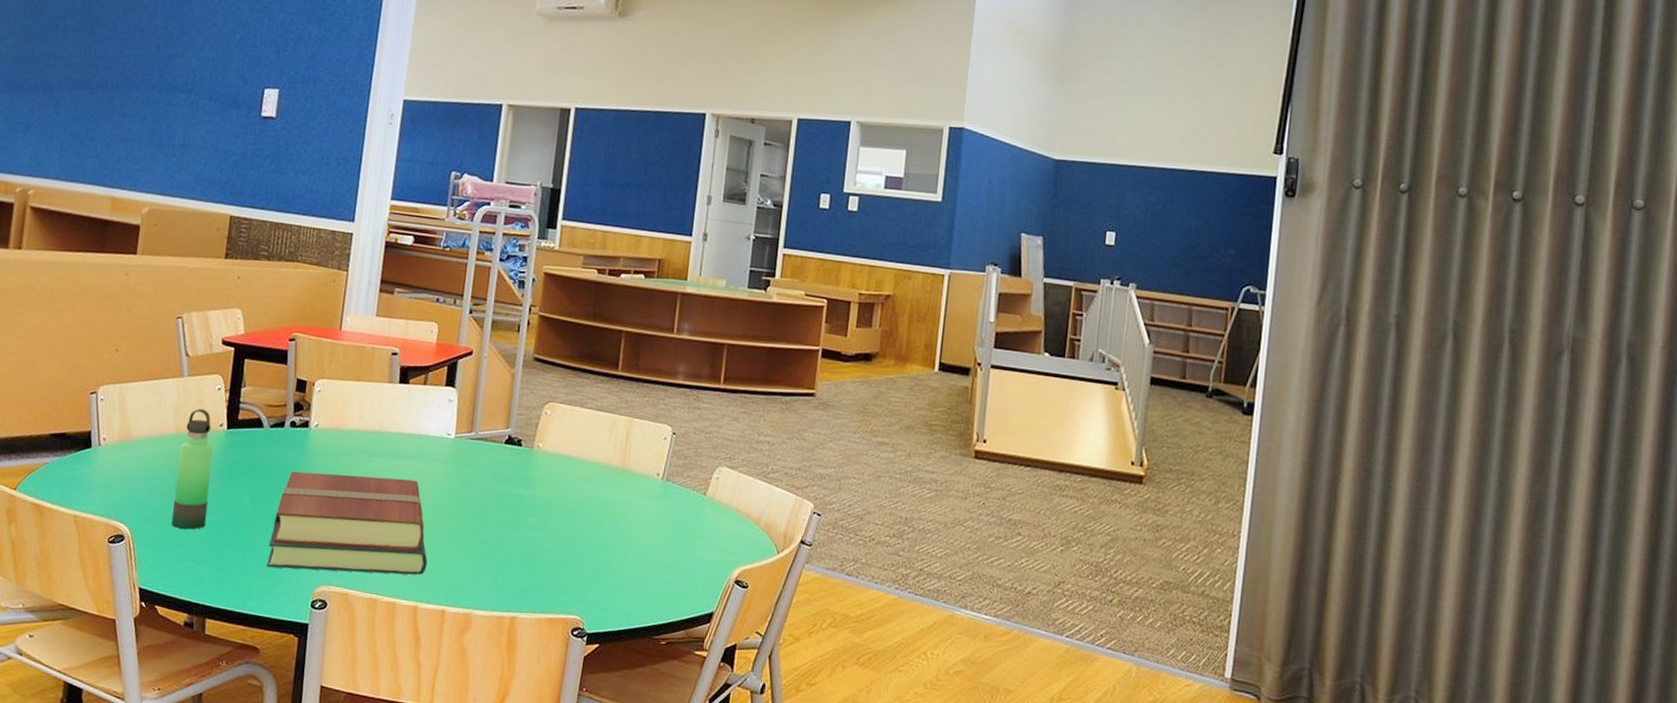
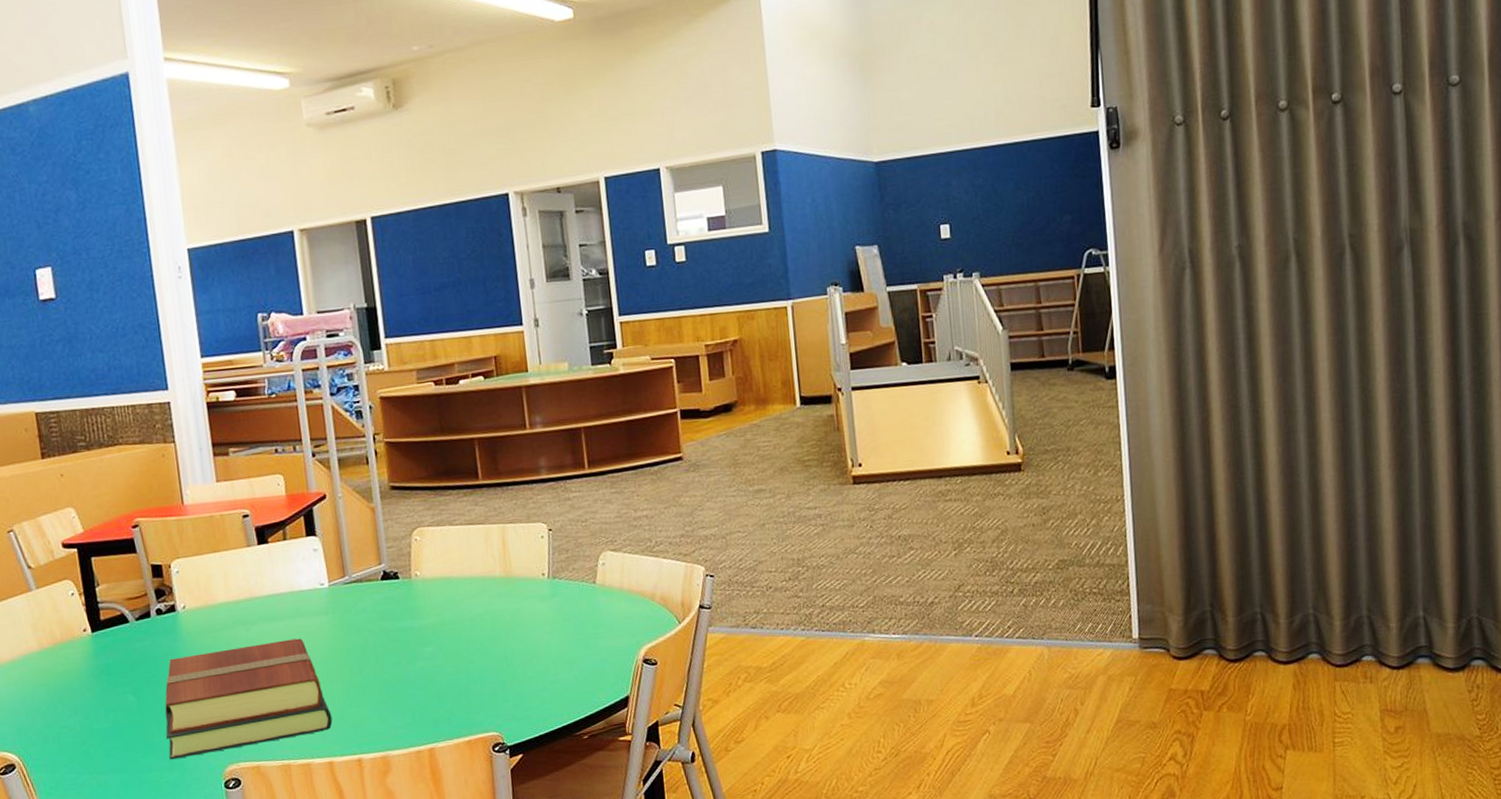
thermos bottle: present [171,409,213,530] -> none [47,618,96,744]

